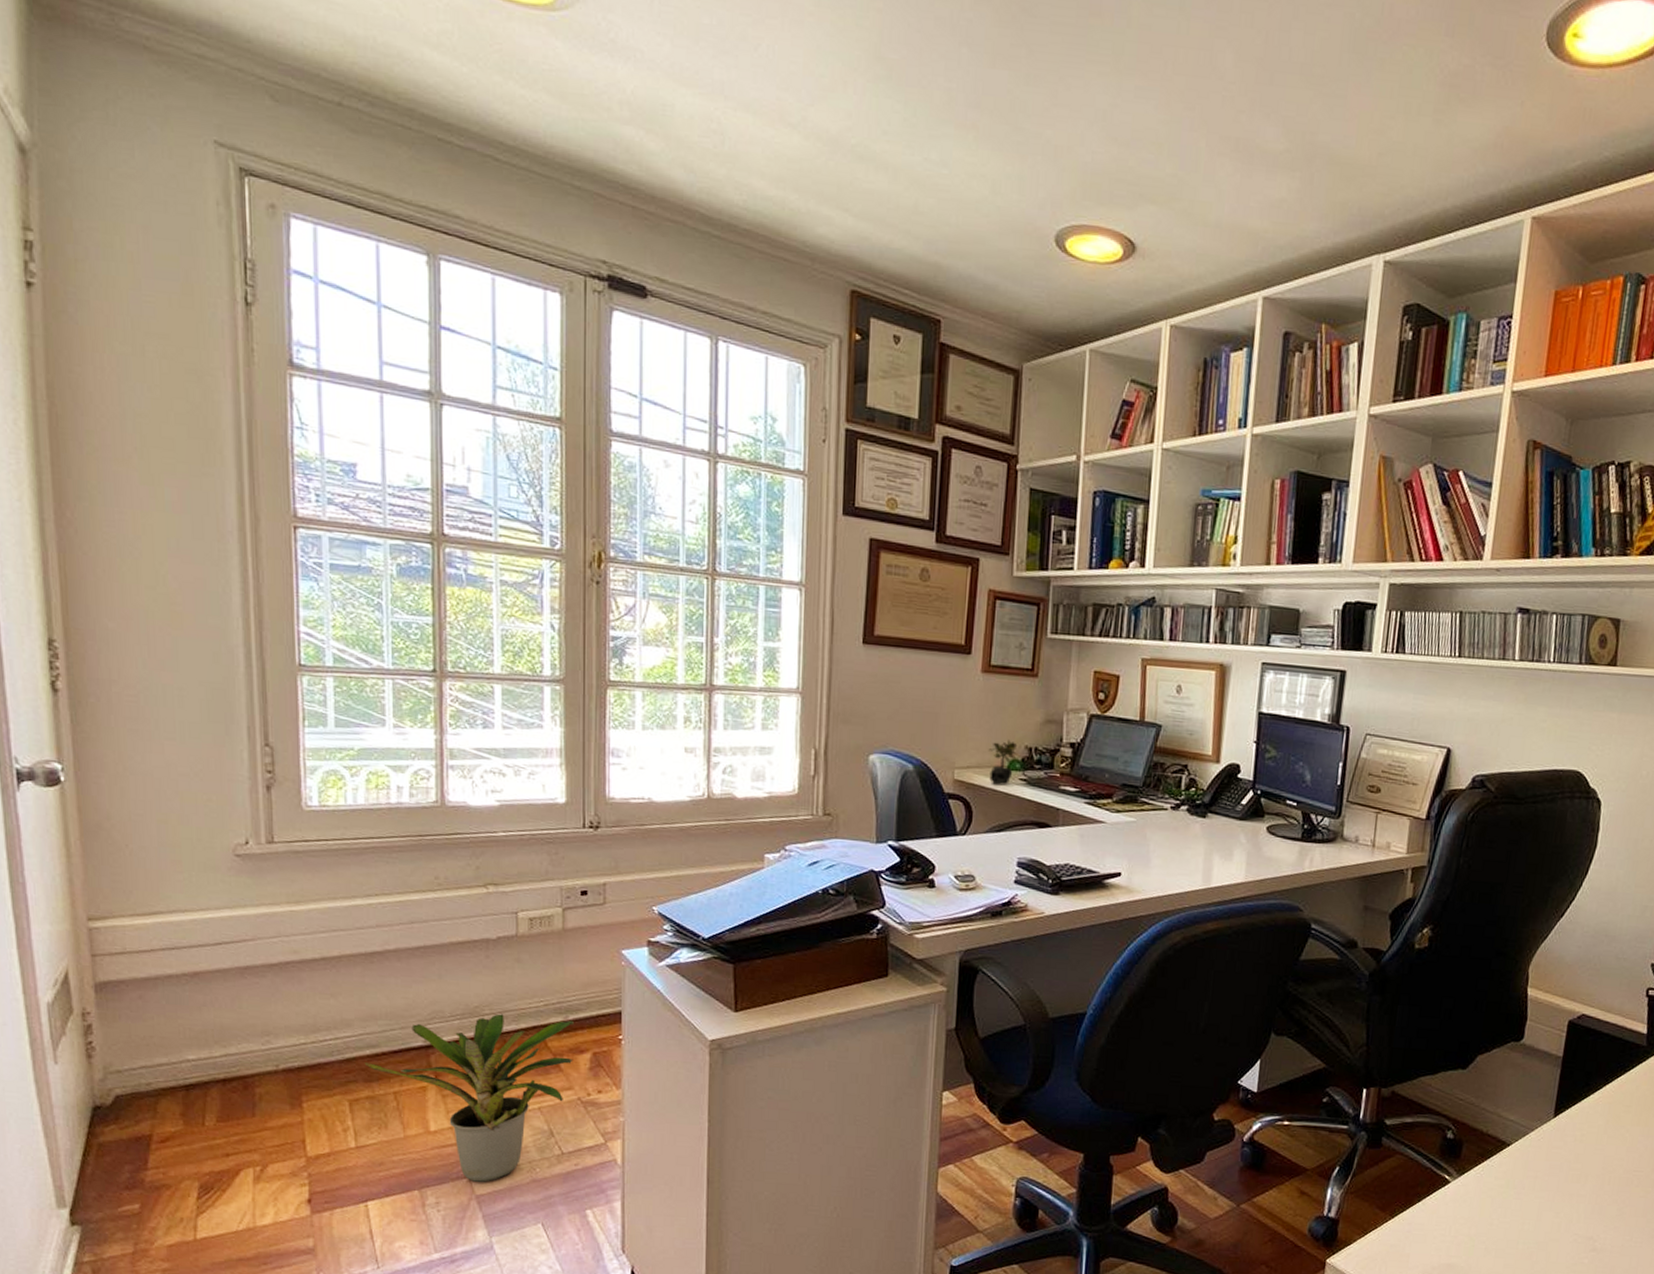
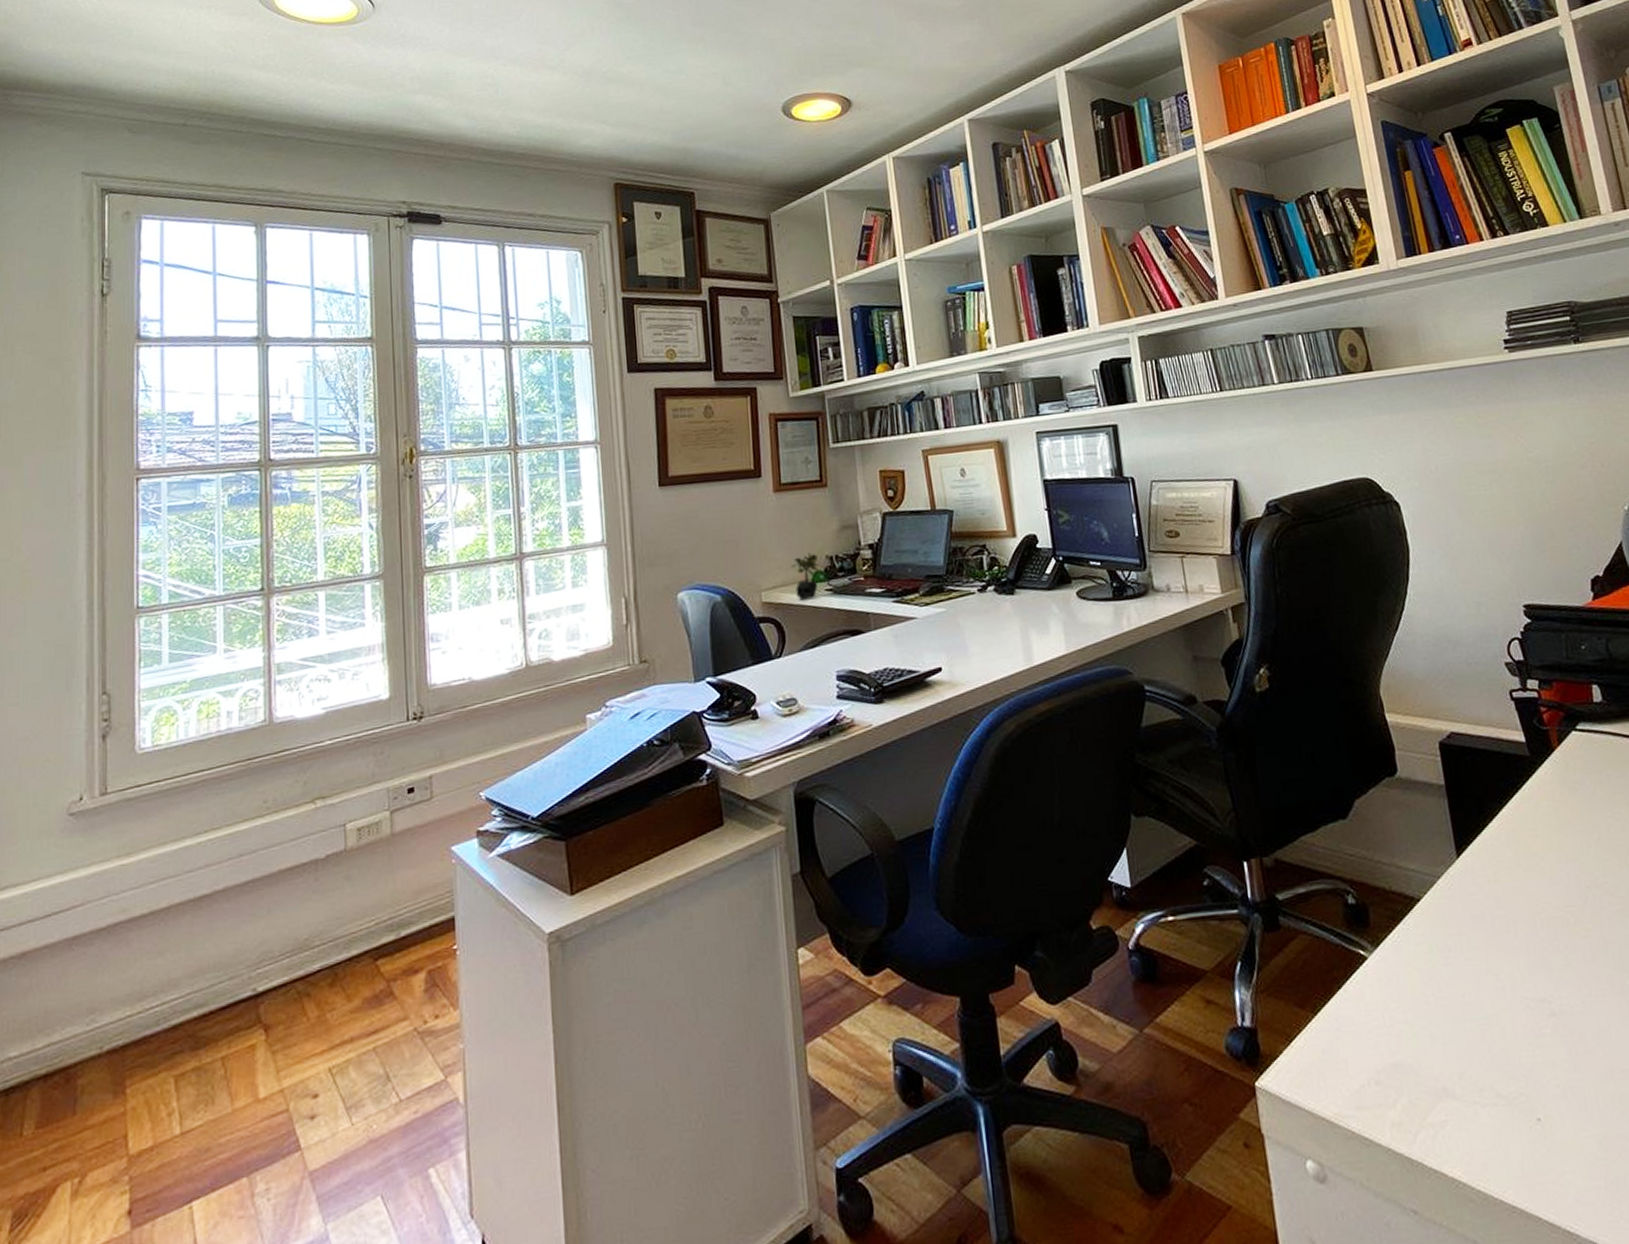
potted plant: present [364,1014,574,1182] -> none [191,936,408,1155]

